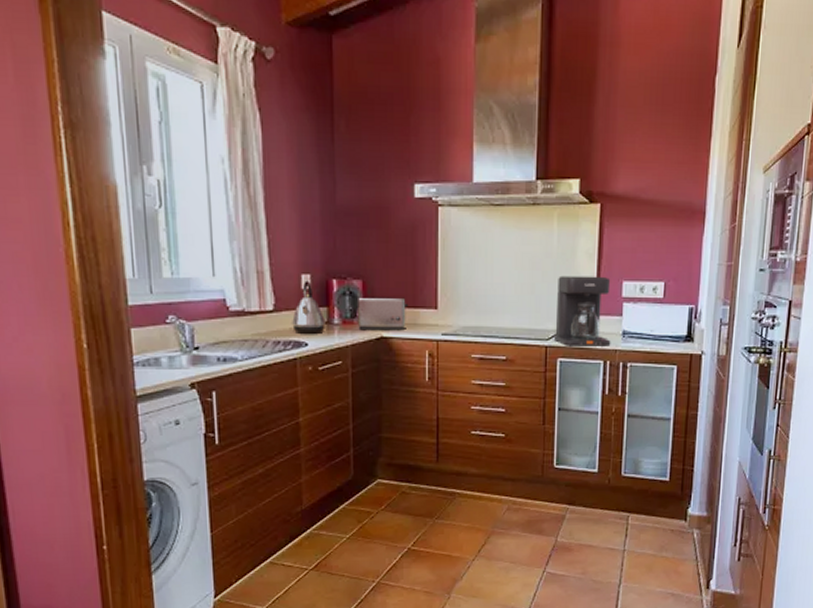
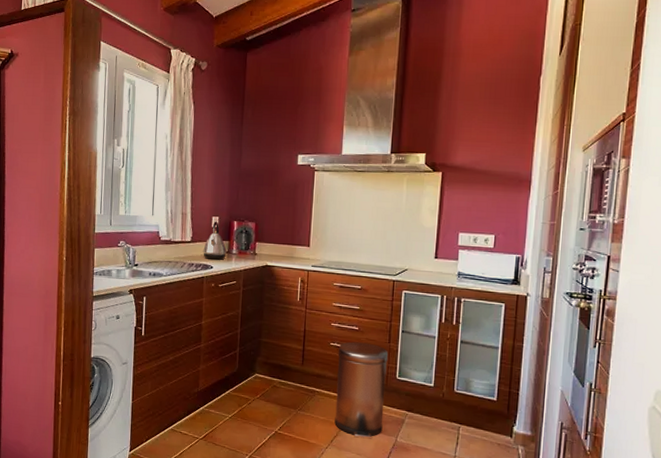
toaster: present [358,295,409,331] -> none [250,234,289,262]
pedal bin: none [481,427,543,543] -> present [334,341,389,439]
coffee maker: present [553,275,611,348] -> none [400,226,449,285]

